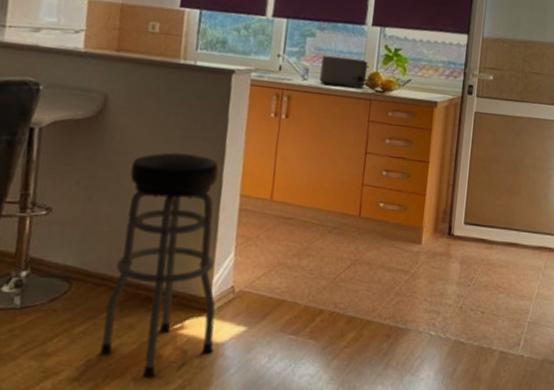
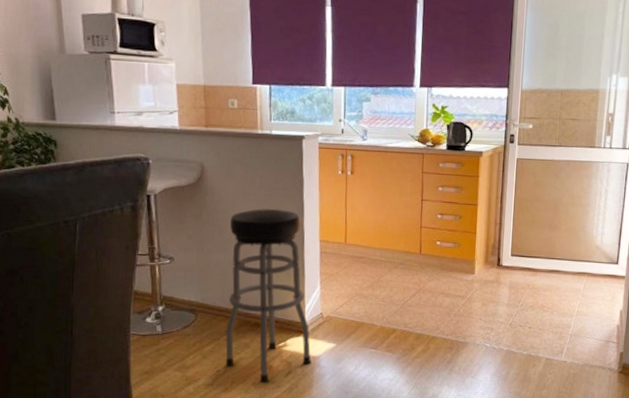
toaster: present [319,55,369,89] -> none [377,117,420,144]
kettle: none [396,65,428,101] -> present [445,121,473,152]

